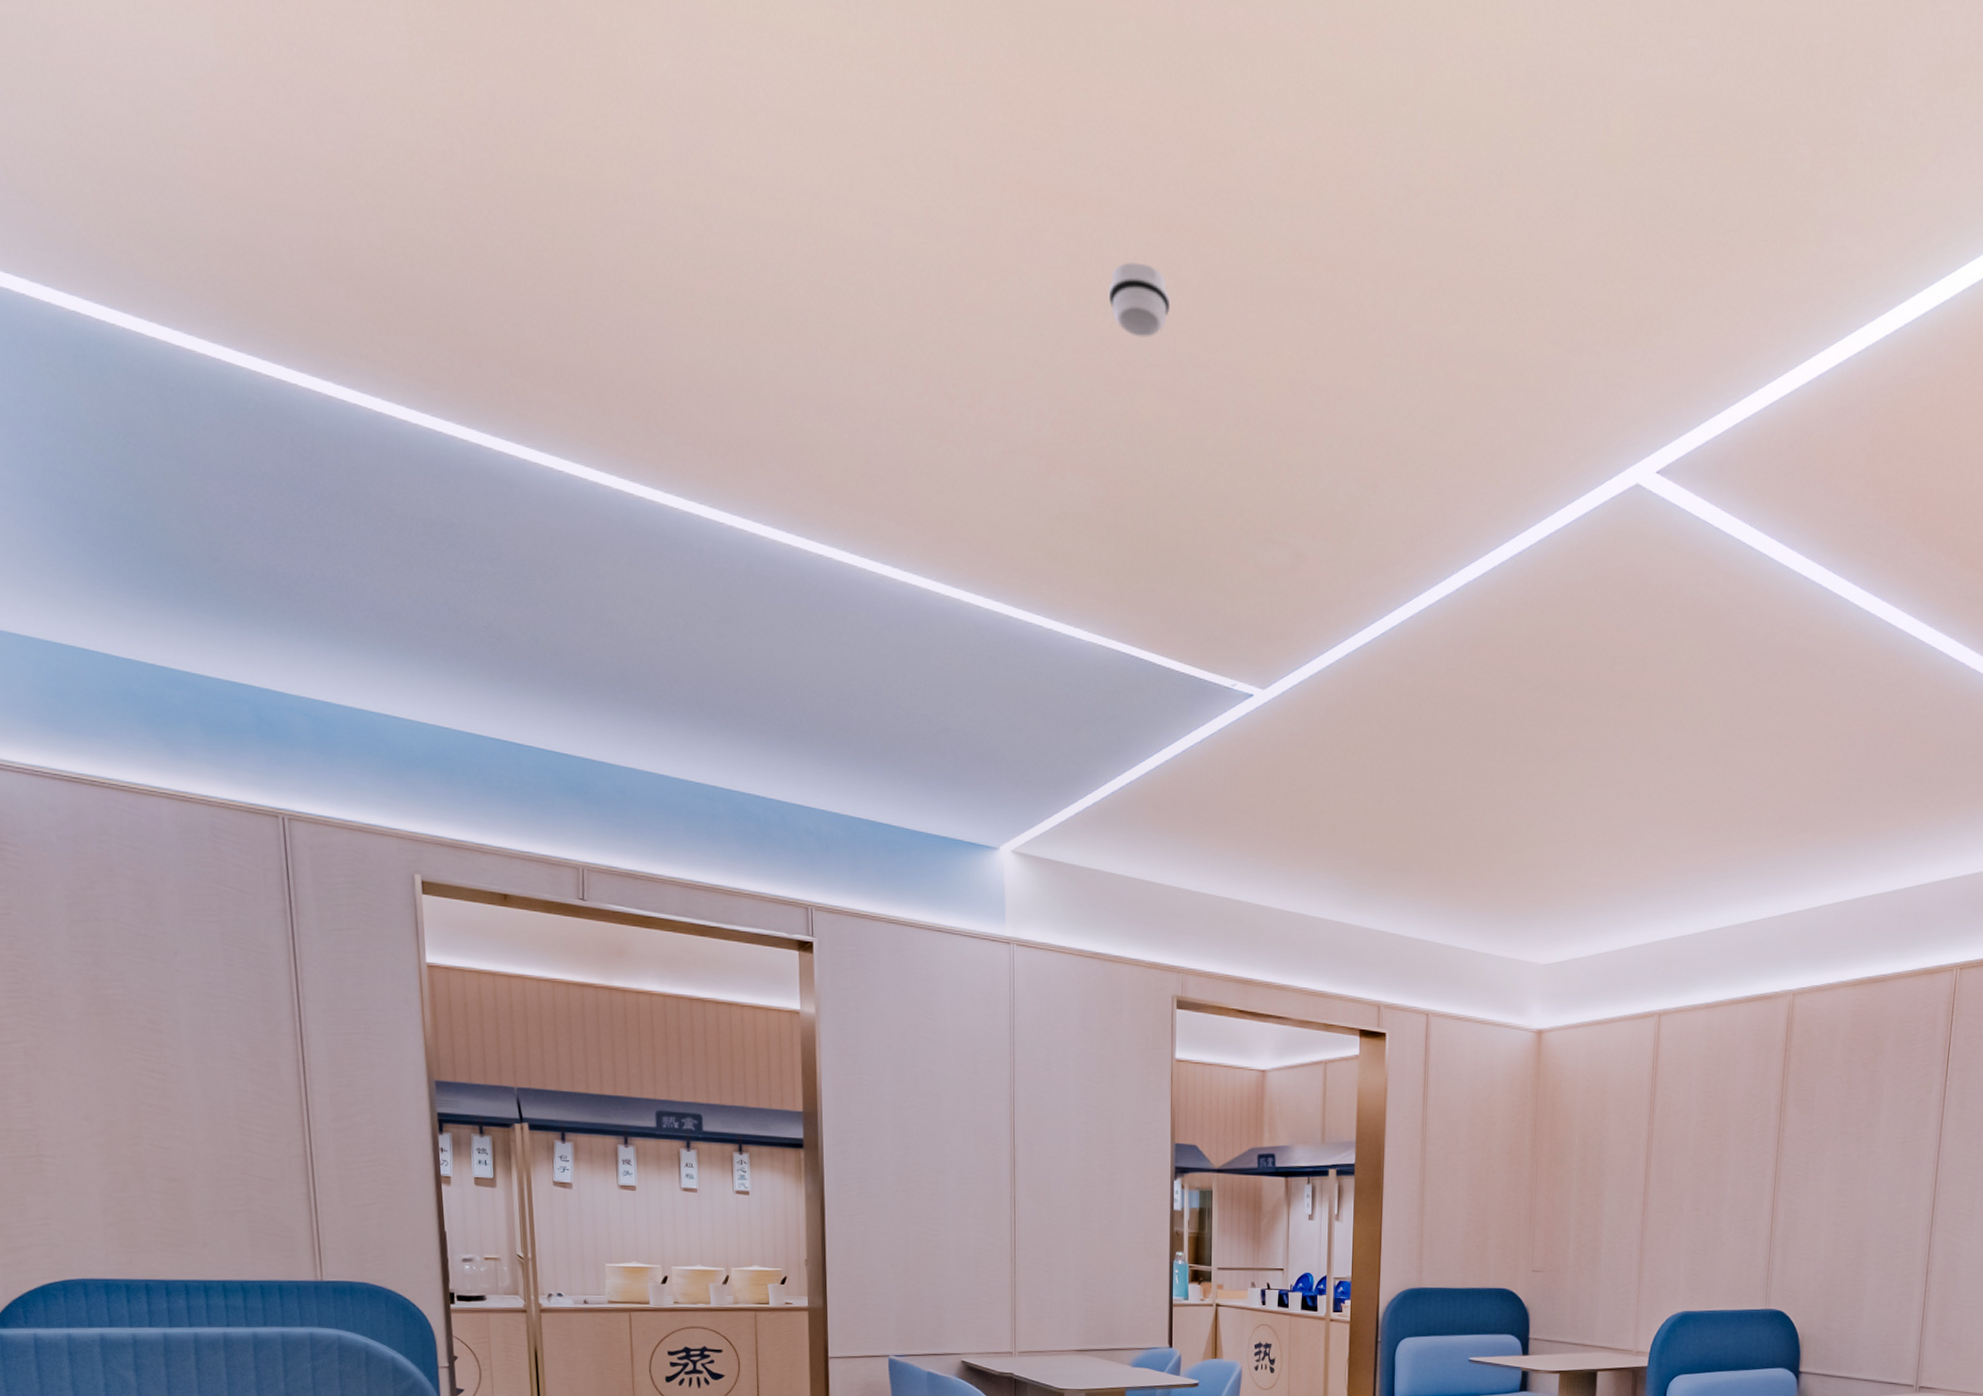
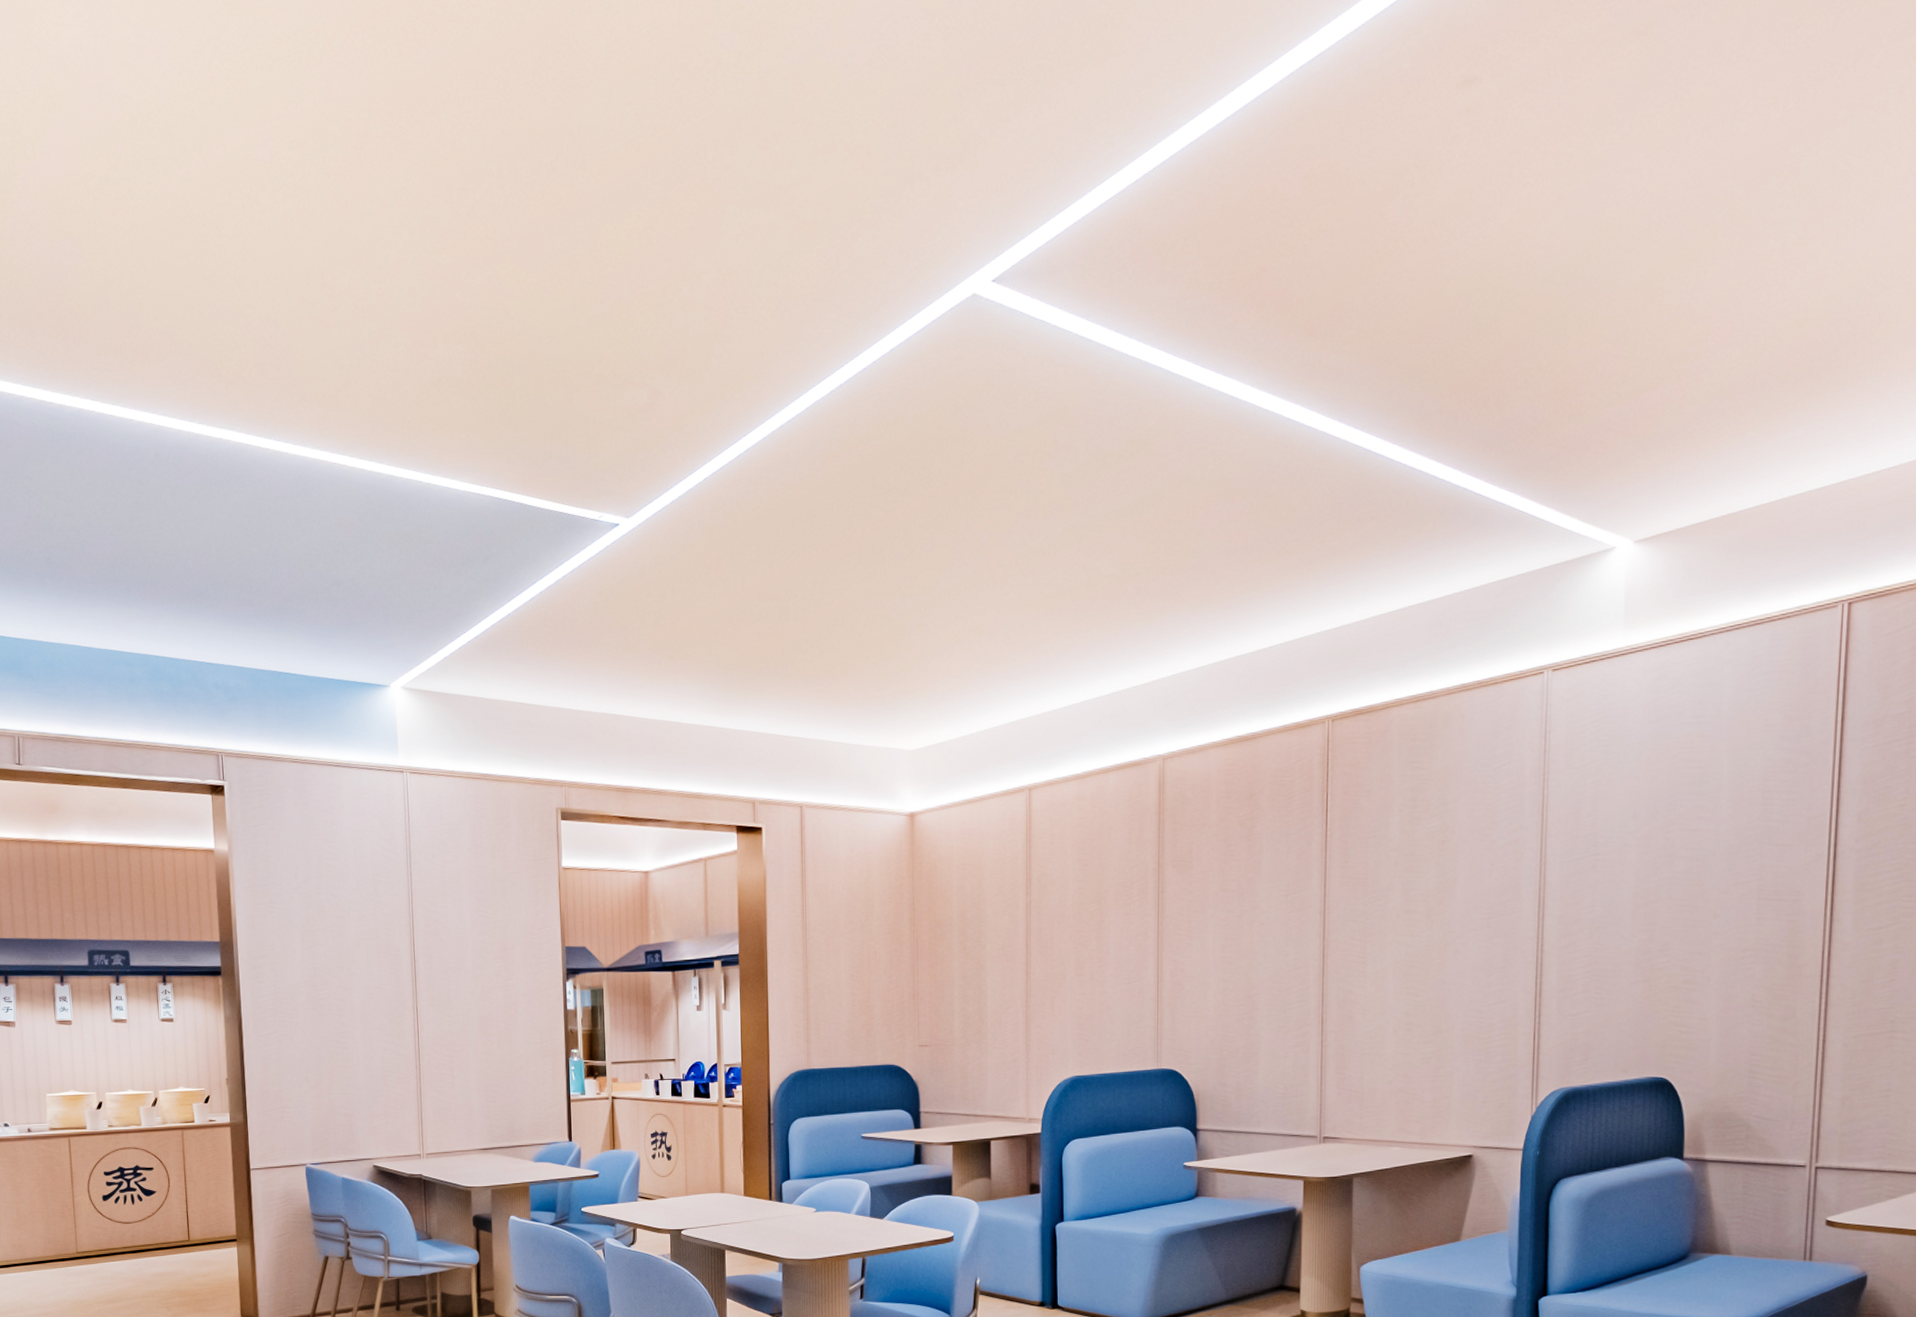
smoke detector: present [1108,262,1171,338] -> none [469,149,526,215]

